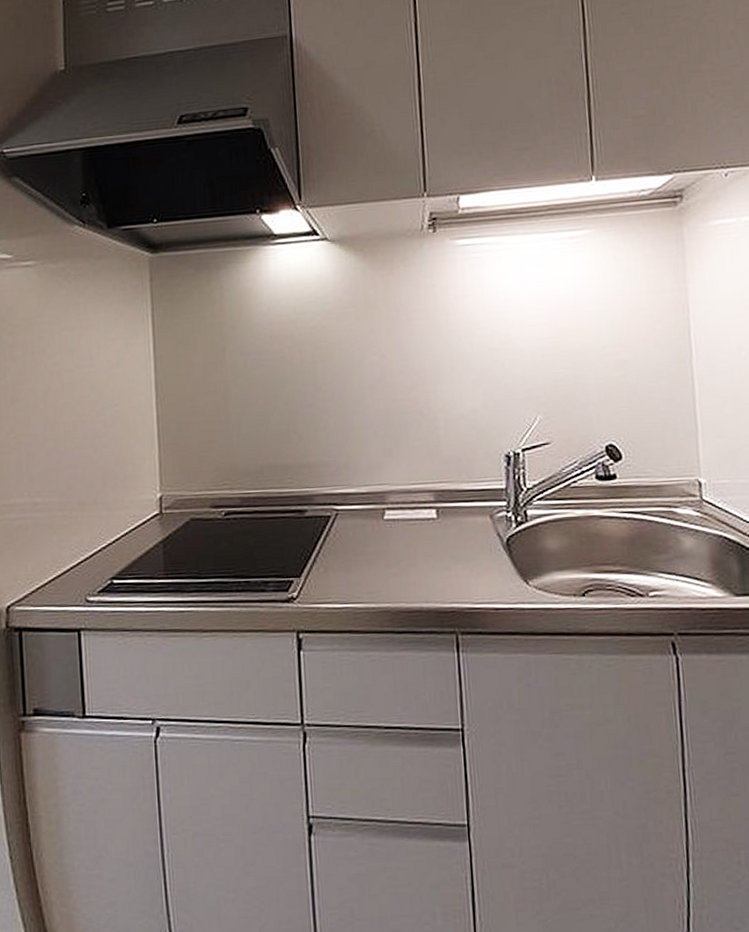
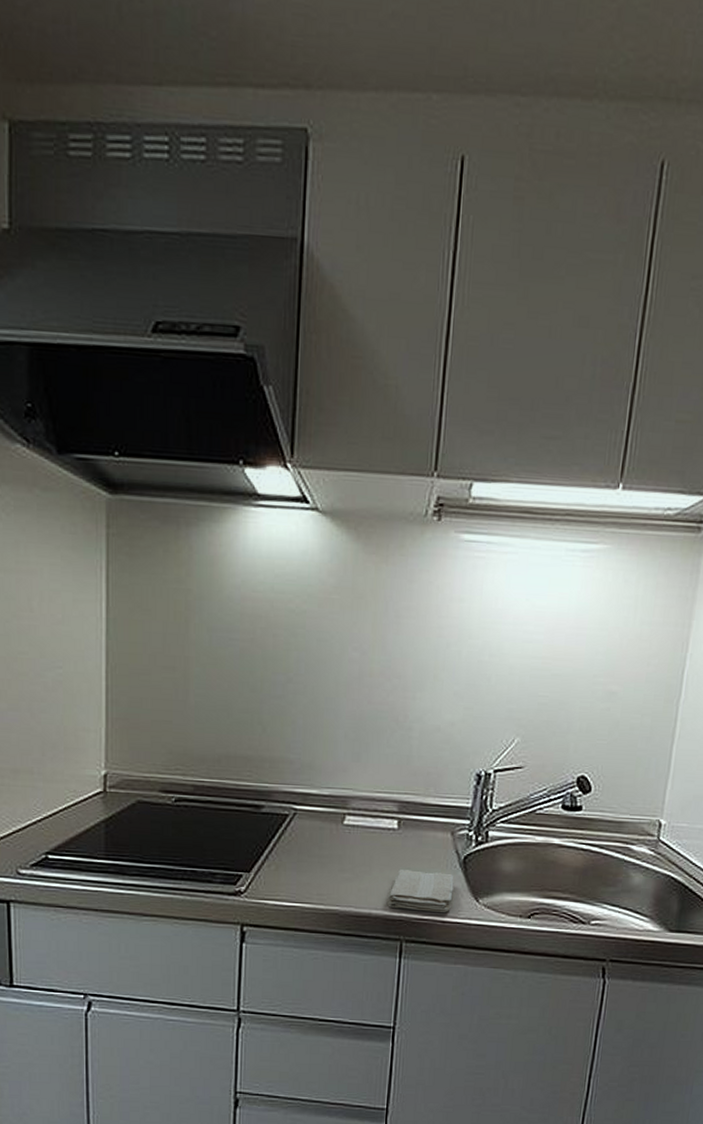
washcloth: none [437,557,502,600] -> present [388,869,454,912]

